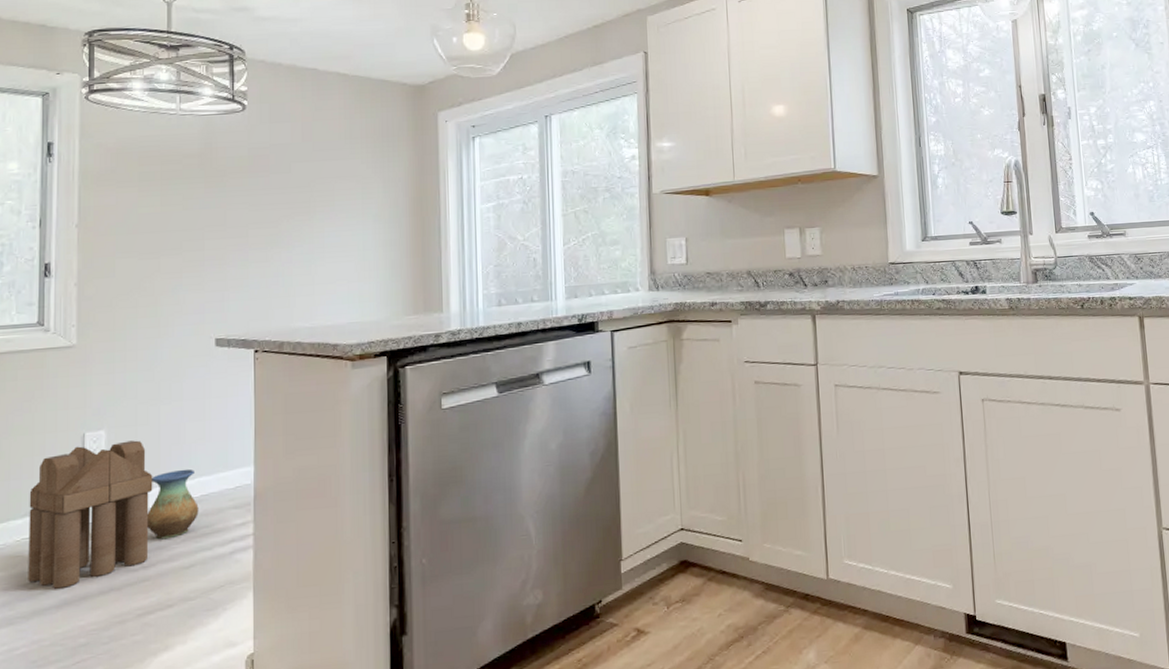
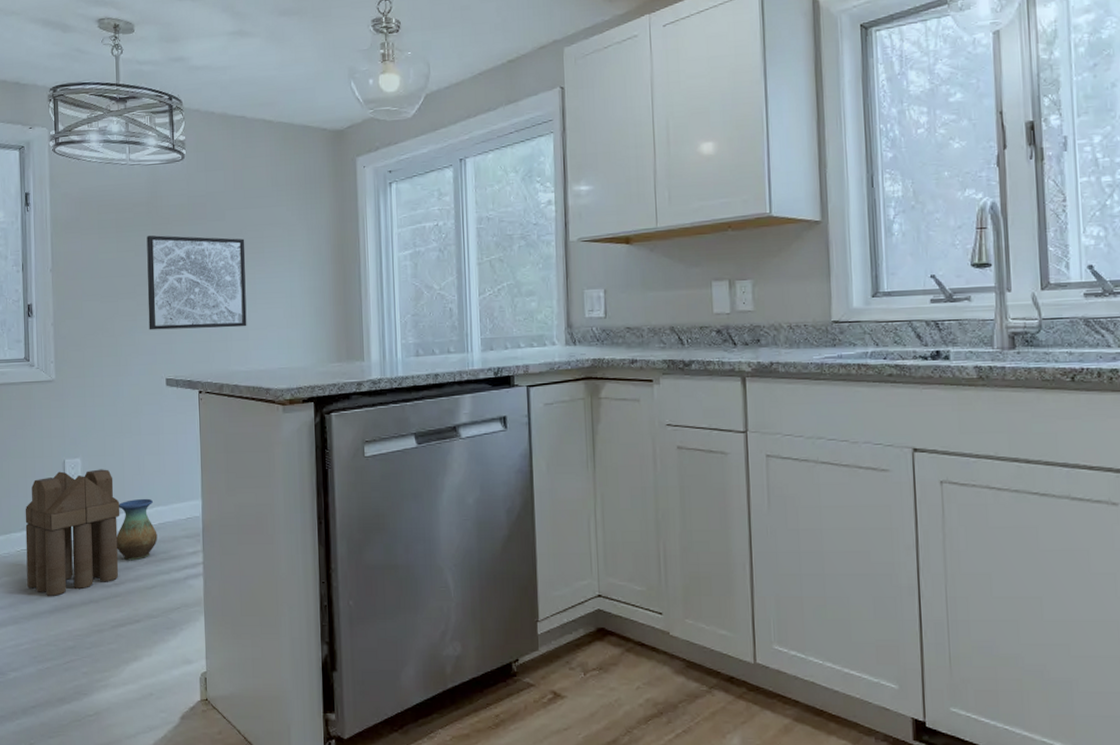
wall art: none [196,188,313,288] -> present [146,235,247,330]

